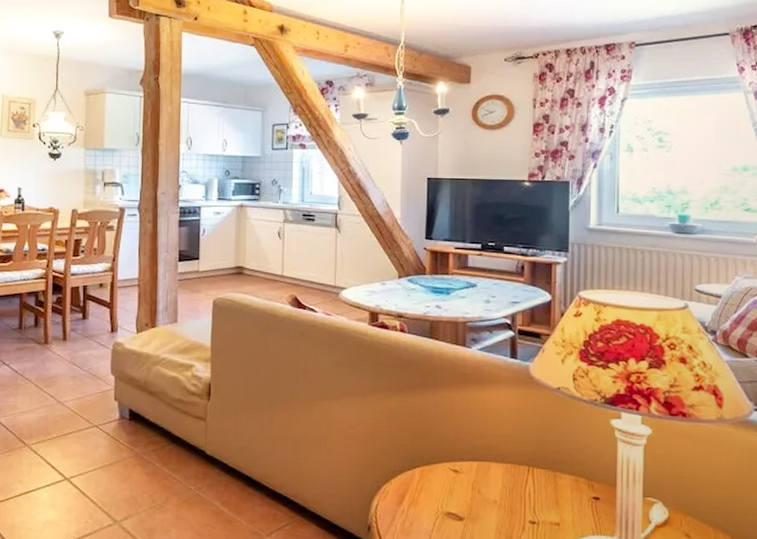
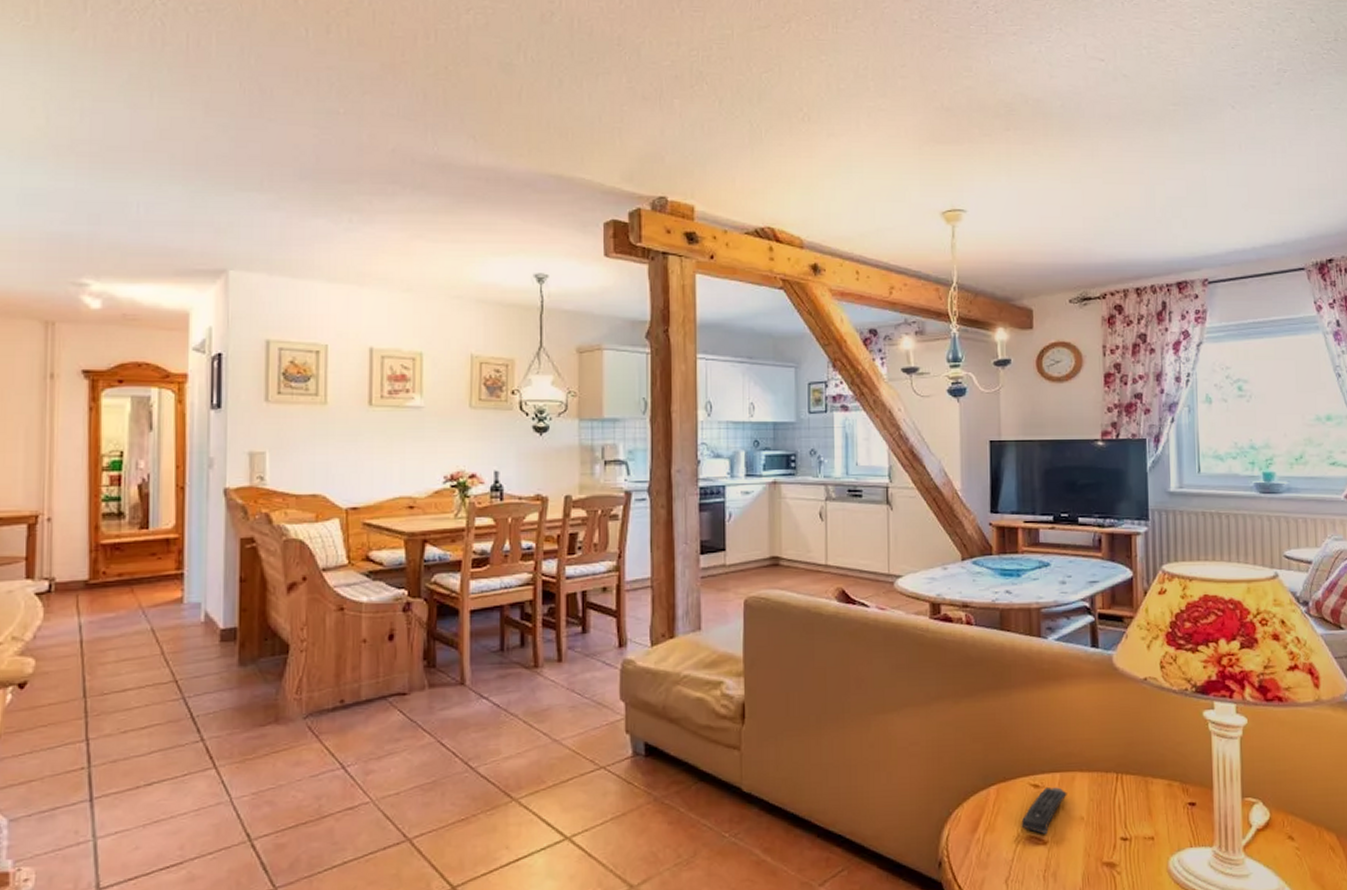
remote control: none [441,473,483,512] -> present [1021,787,1067,834]

